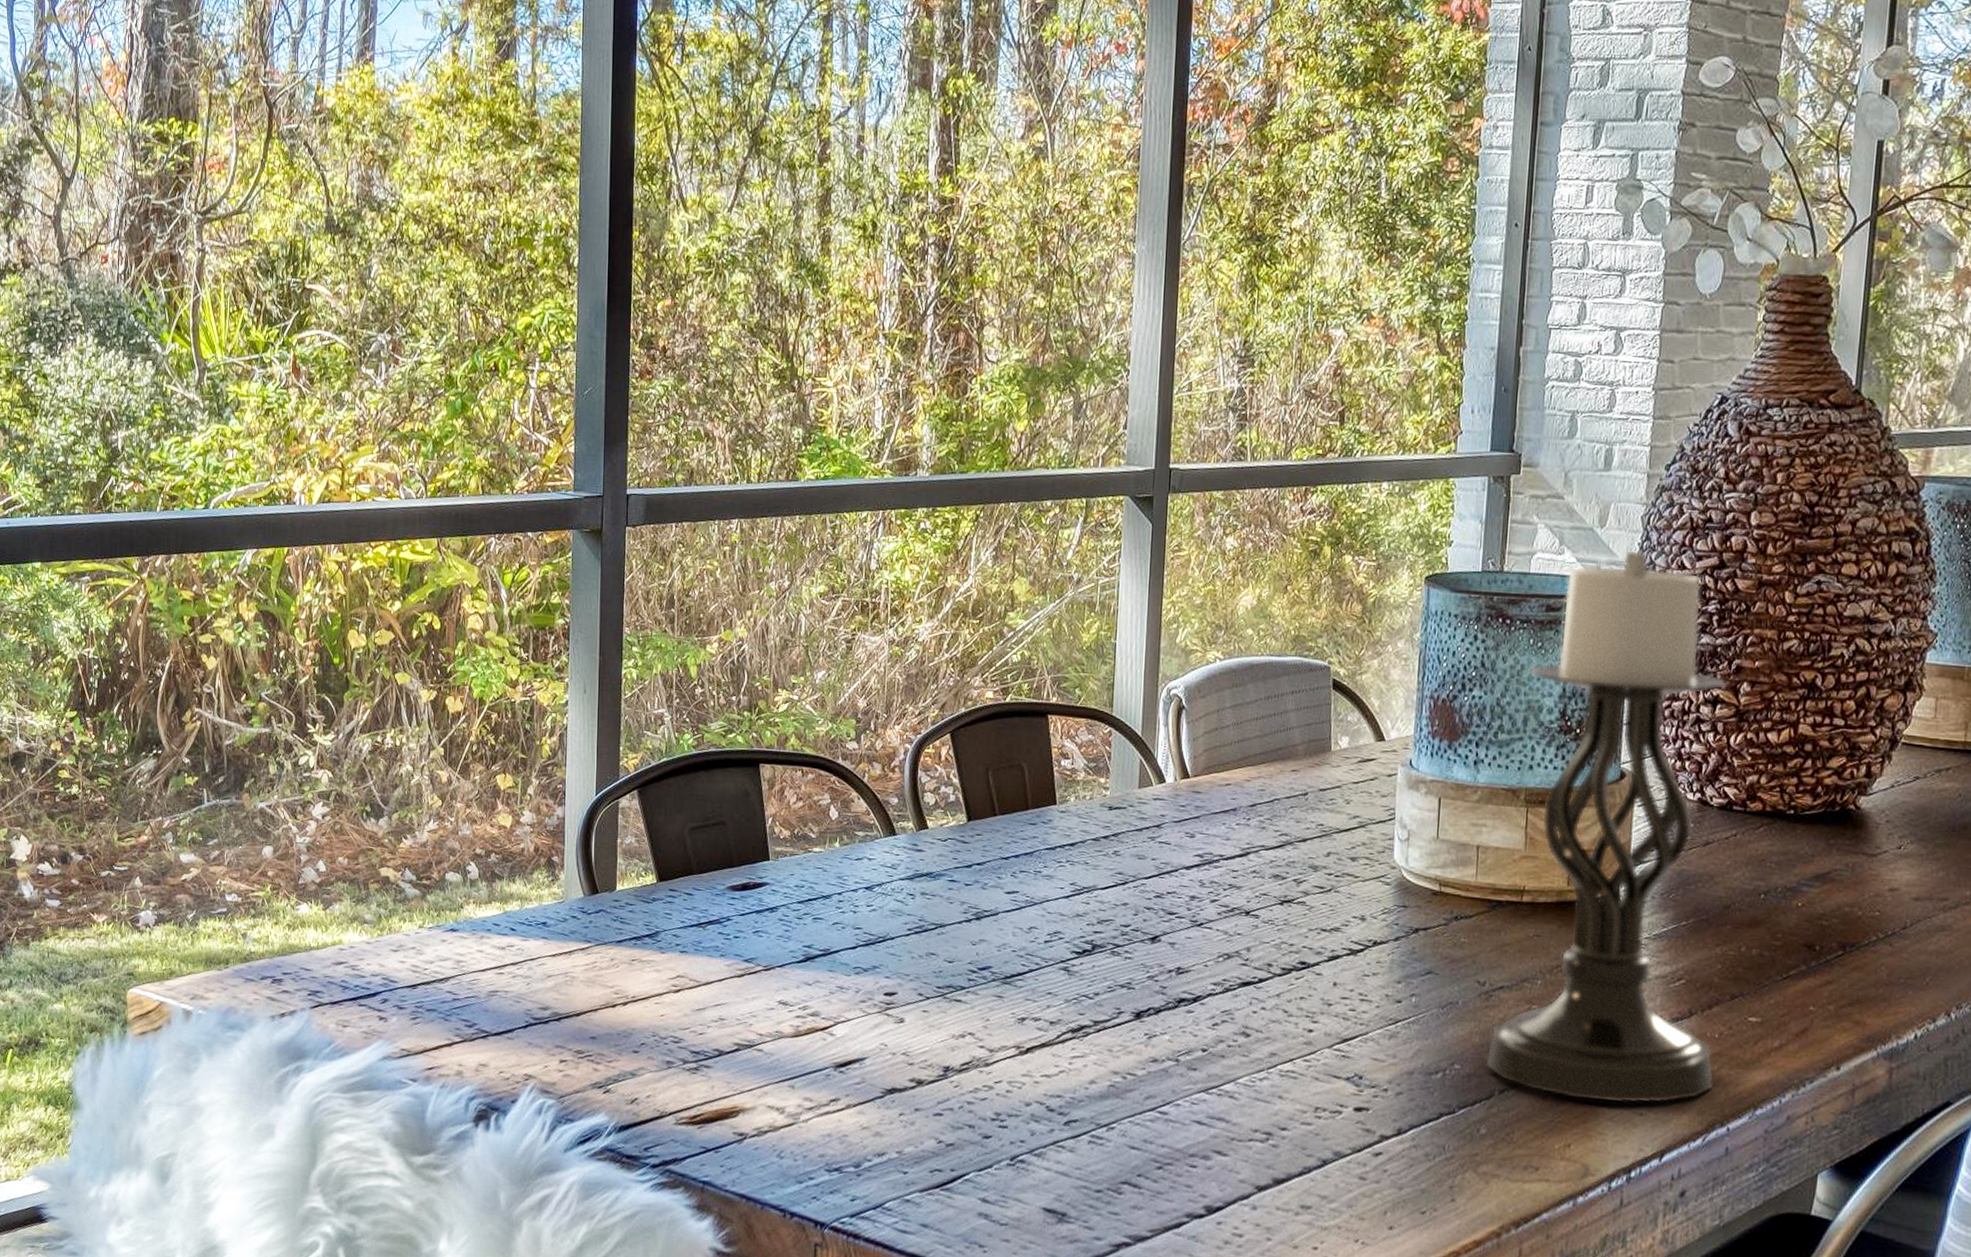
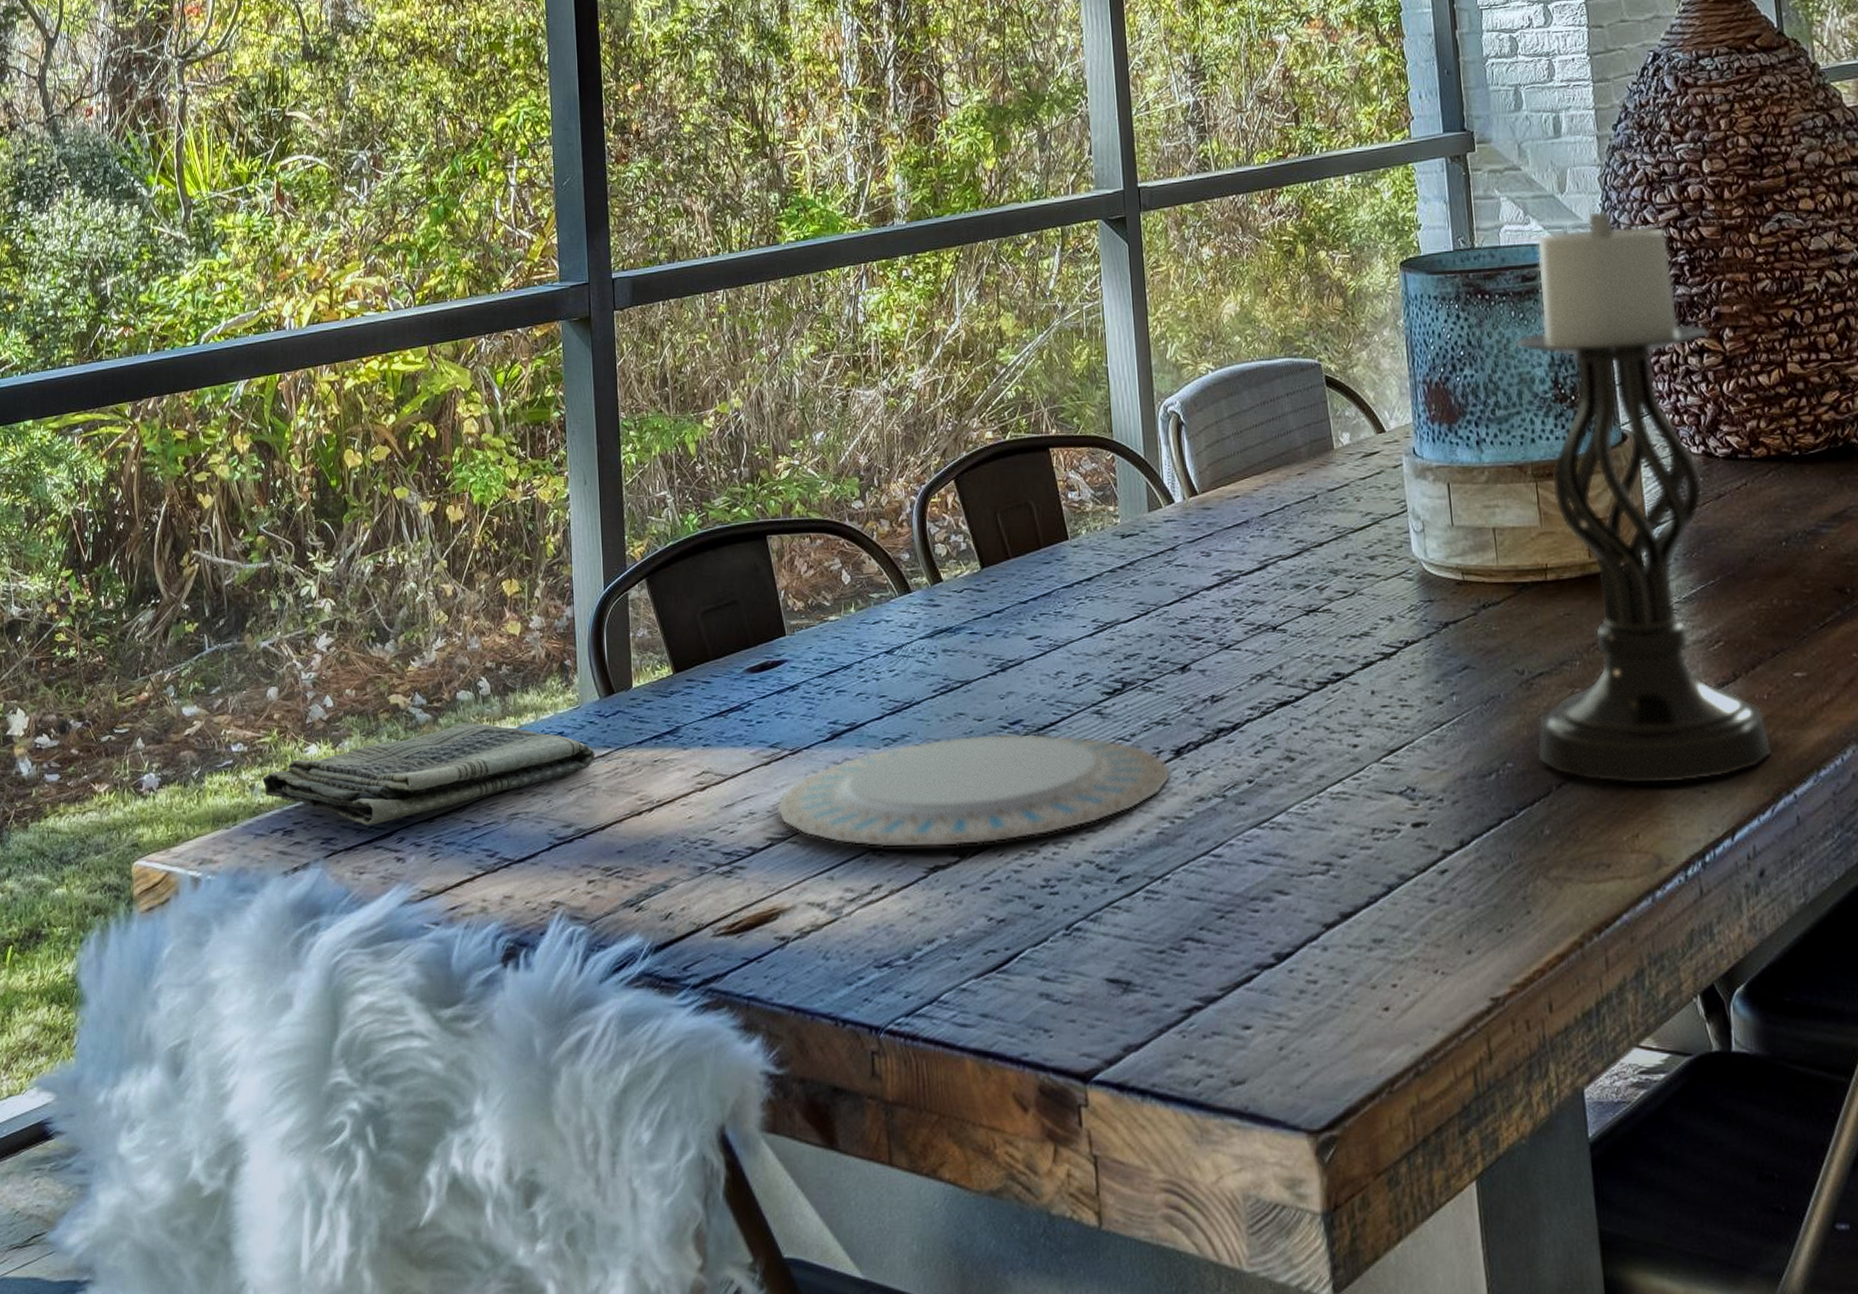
dish towel: none [254,901,576,985] -> present [262,722,595,825]
plate: none [745,974,1129,1075] -> present [776,733,1171,848]

